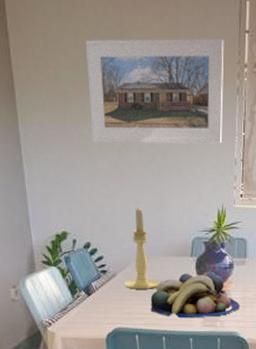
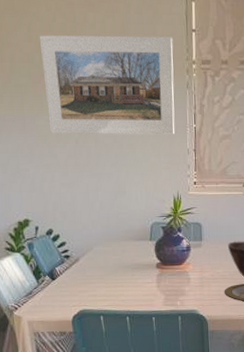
candle holder: present [124,208,160,290] -> none [87,195,122,273]
fruit bowl: present [150,271,241,319] -> none [113,253,199,299]

